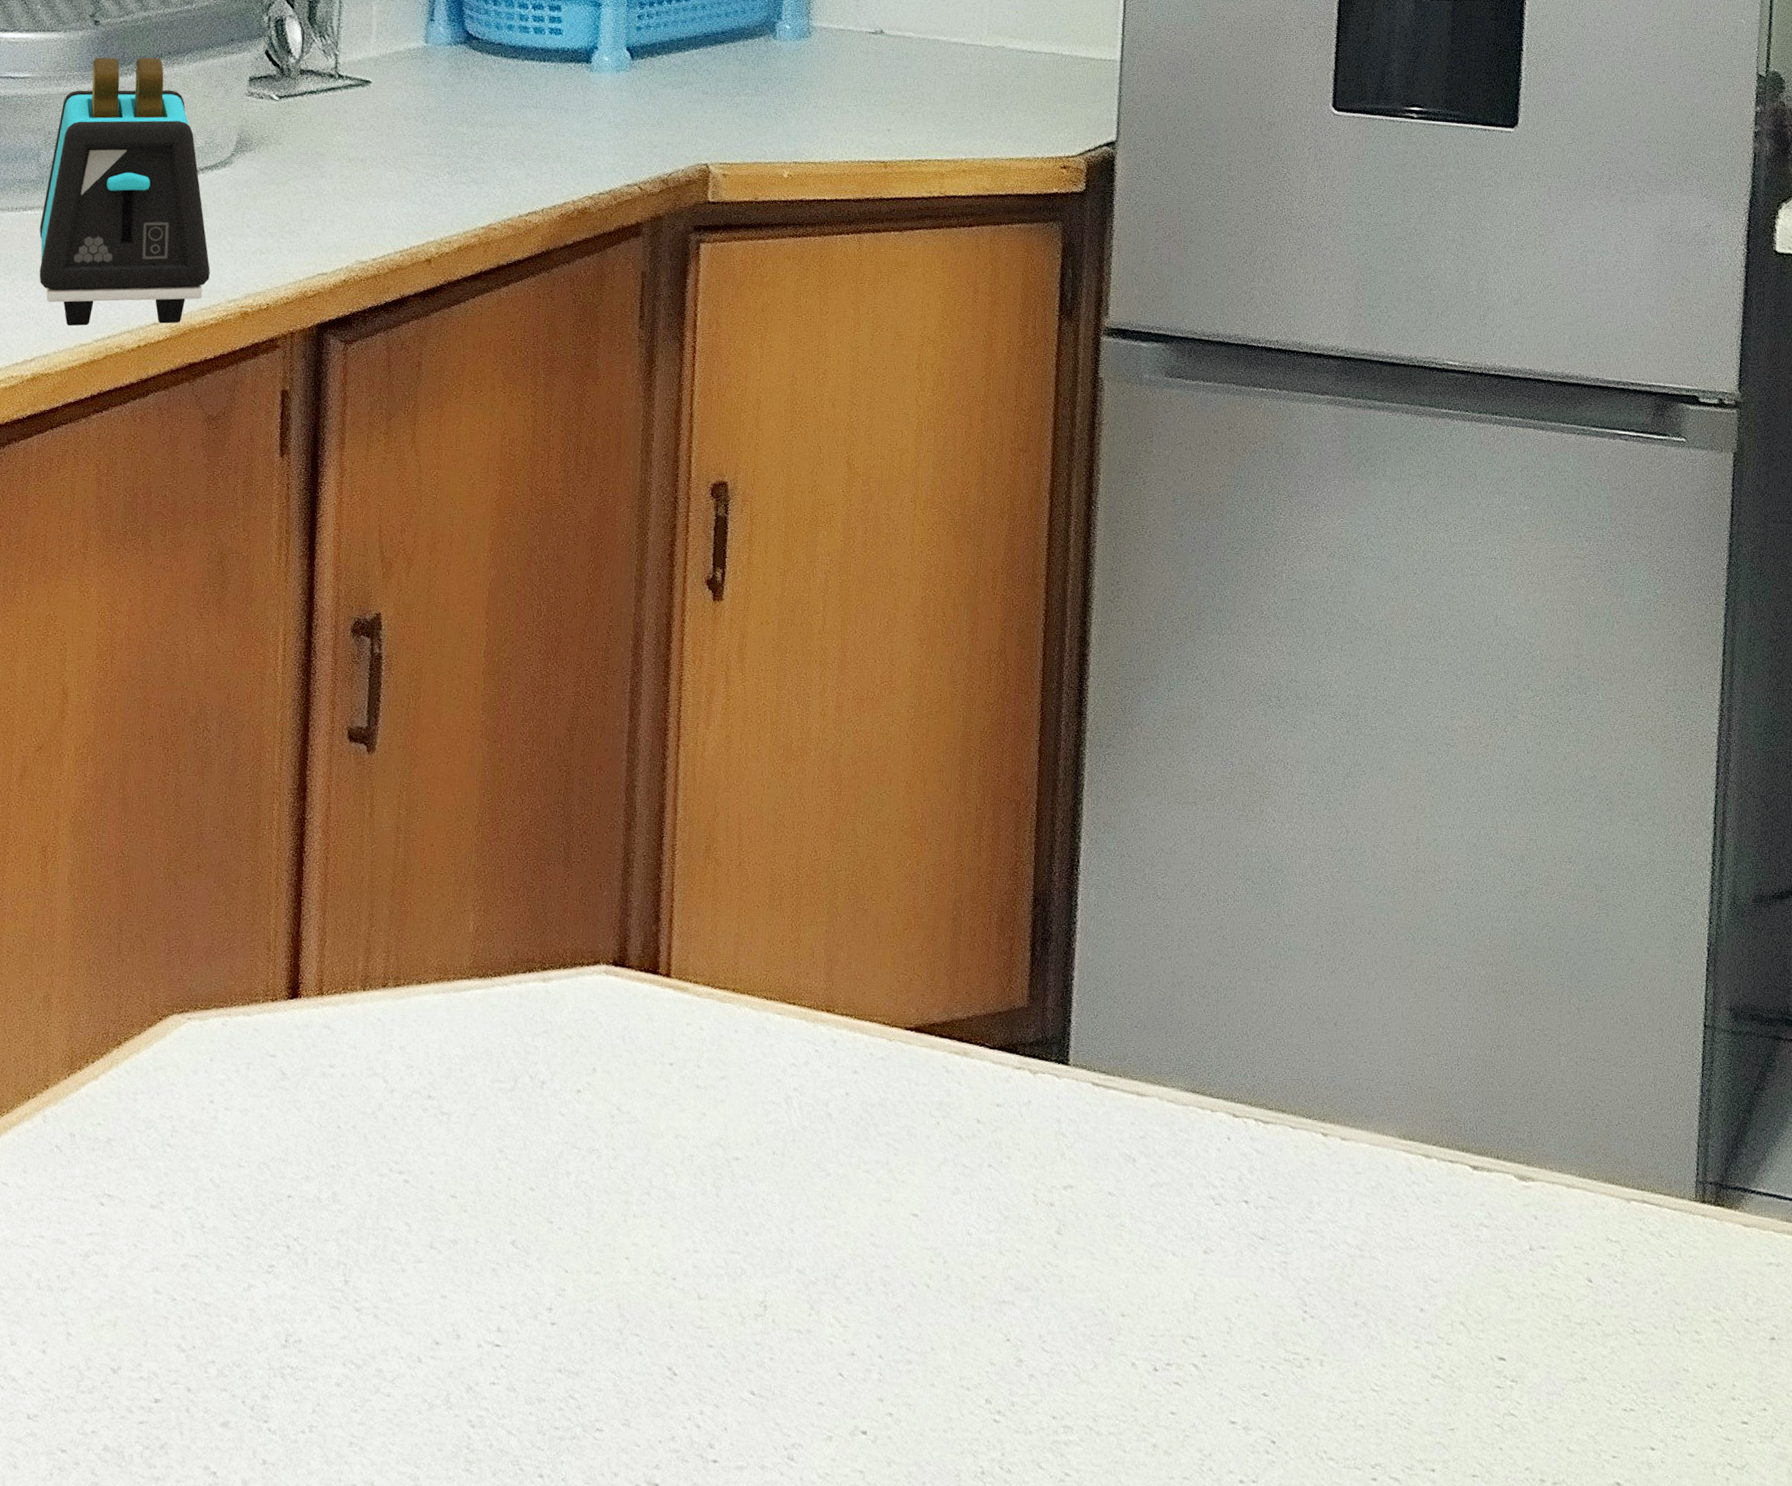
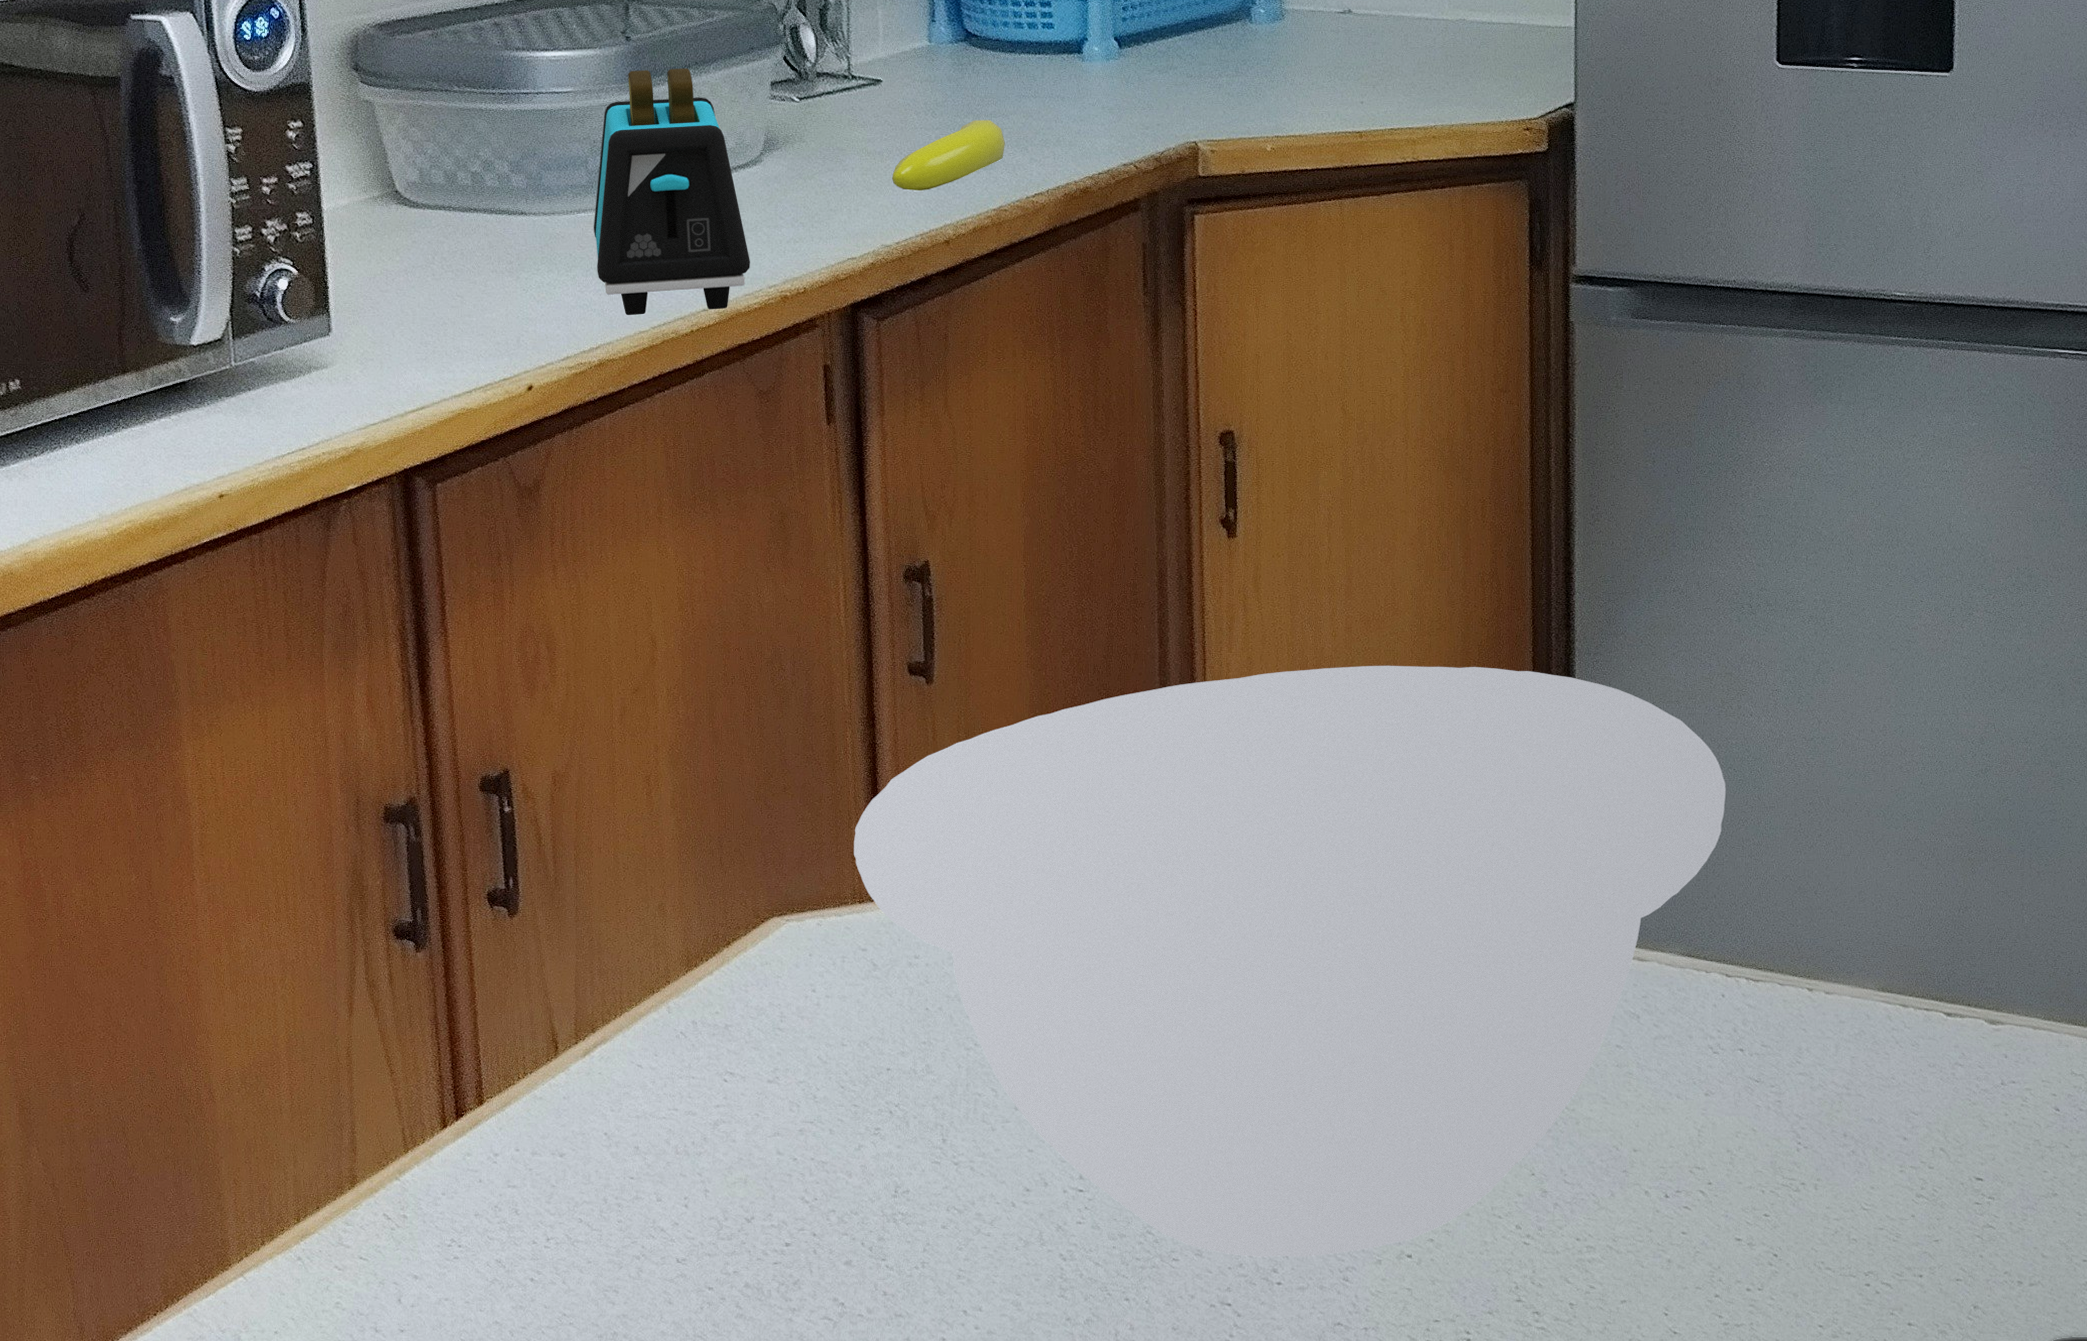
mixing bowl: none [269,750,1243,1431] -> present [853,665,1726,1257]
banana: none [374,129,500,203] -> present [892,120,1005,190]

